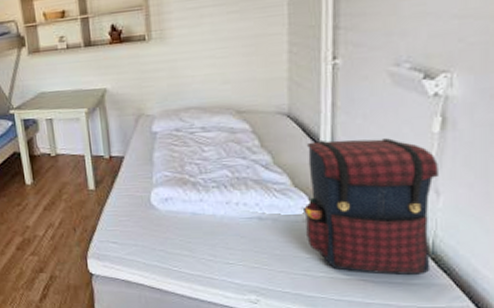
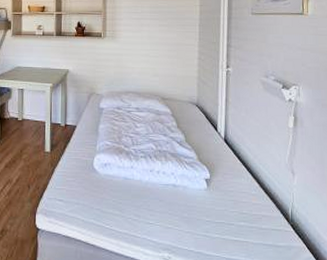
satchel: present [305,138,438,275] -> none [207,126,293,238]

